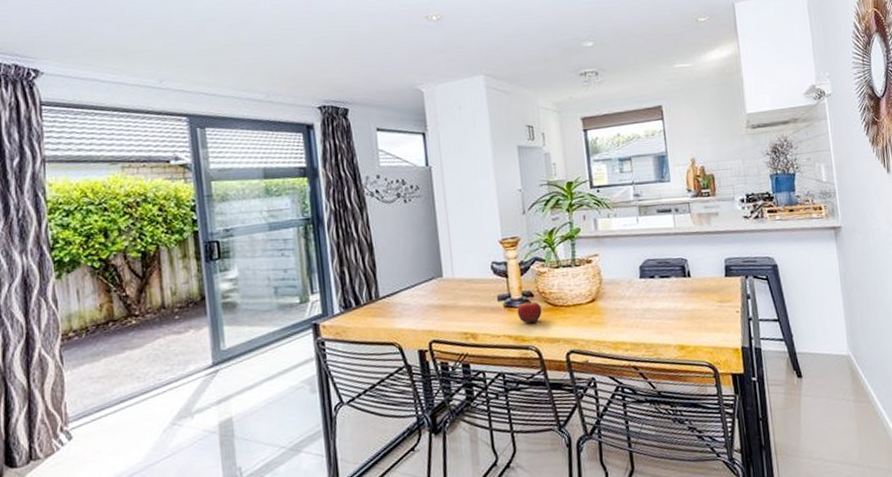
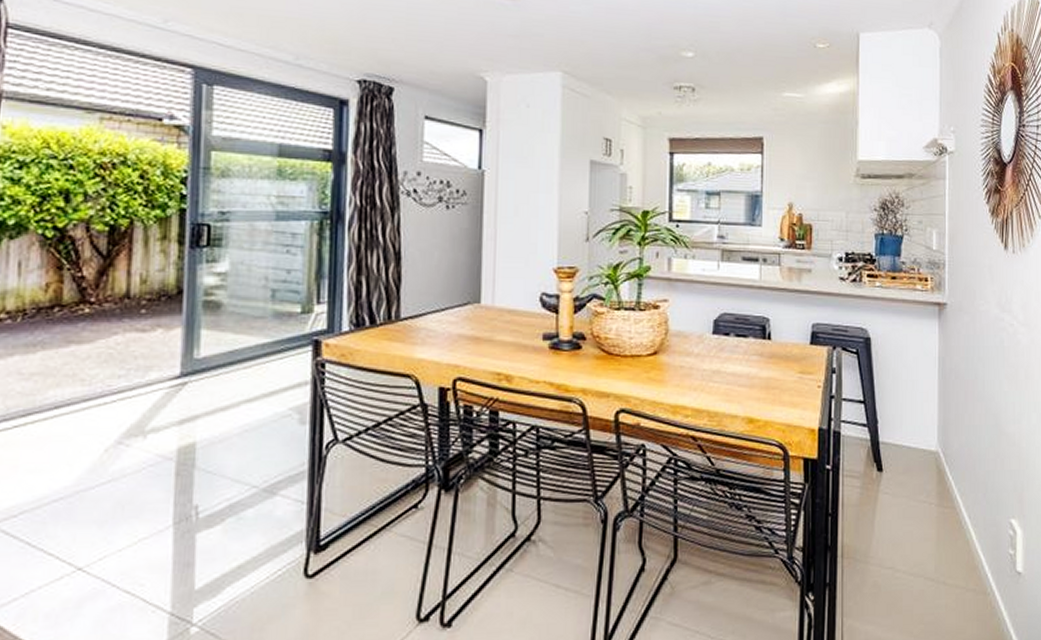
fruit: present [517,299,542,323] -> none [564,342,593,370]

